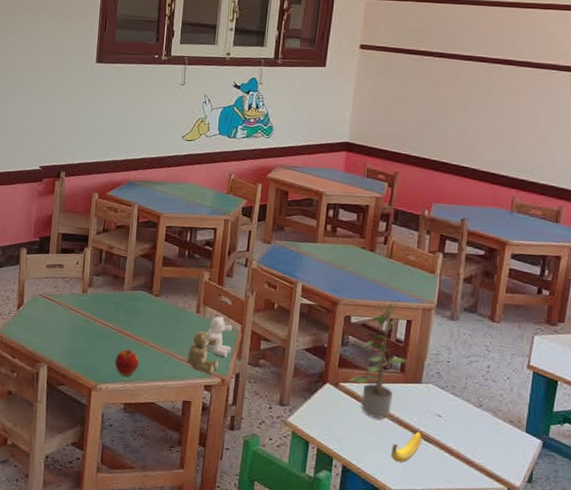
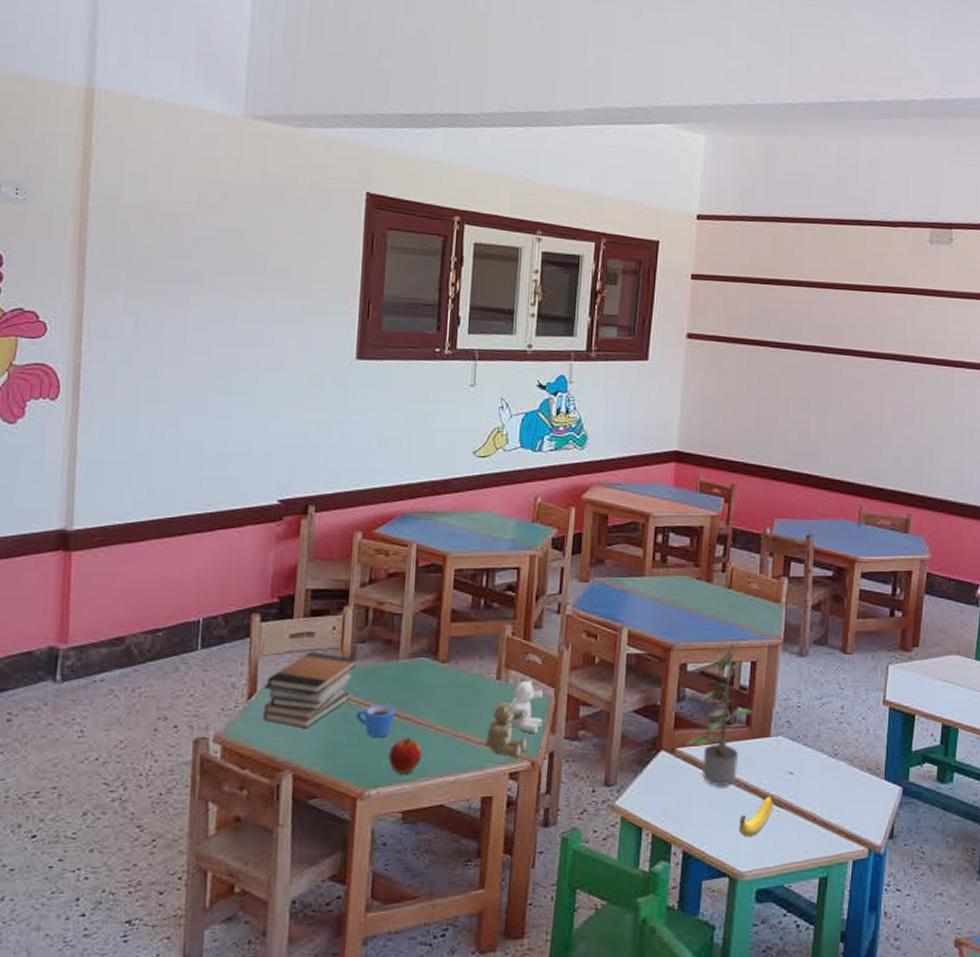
book stack: none [27,279,94,335] -> present [262,652,358,729]
mug: none [92,322,121,347] -> present [355,704,396,738]

